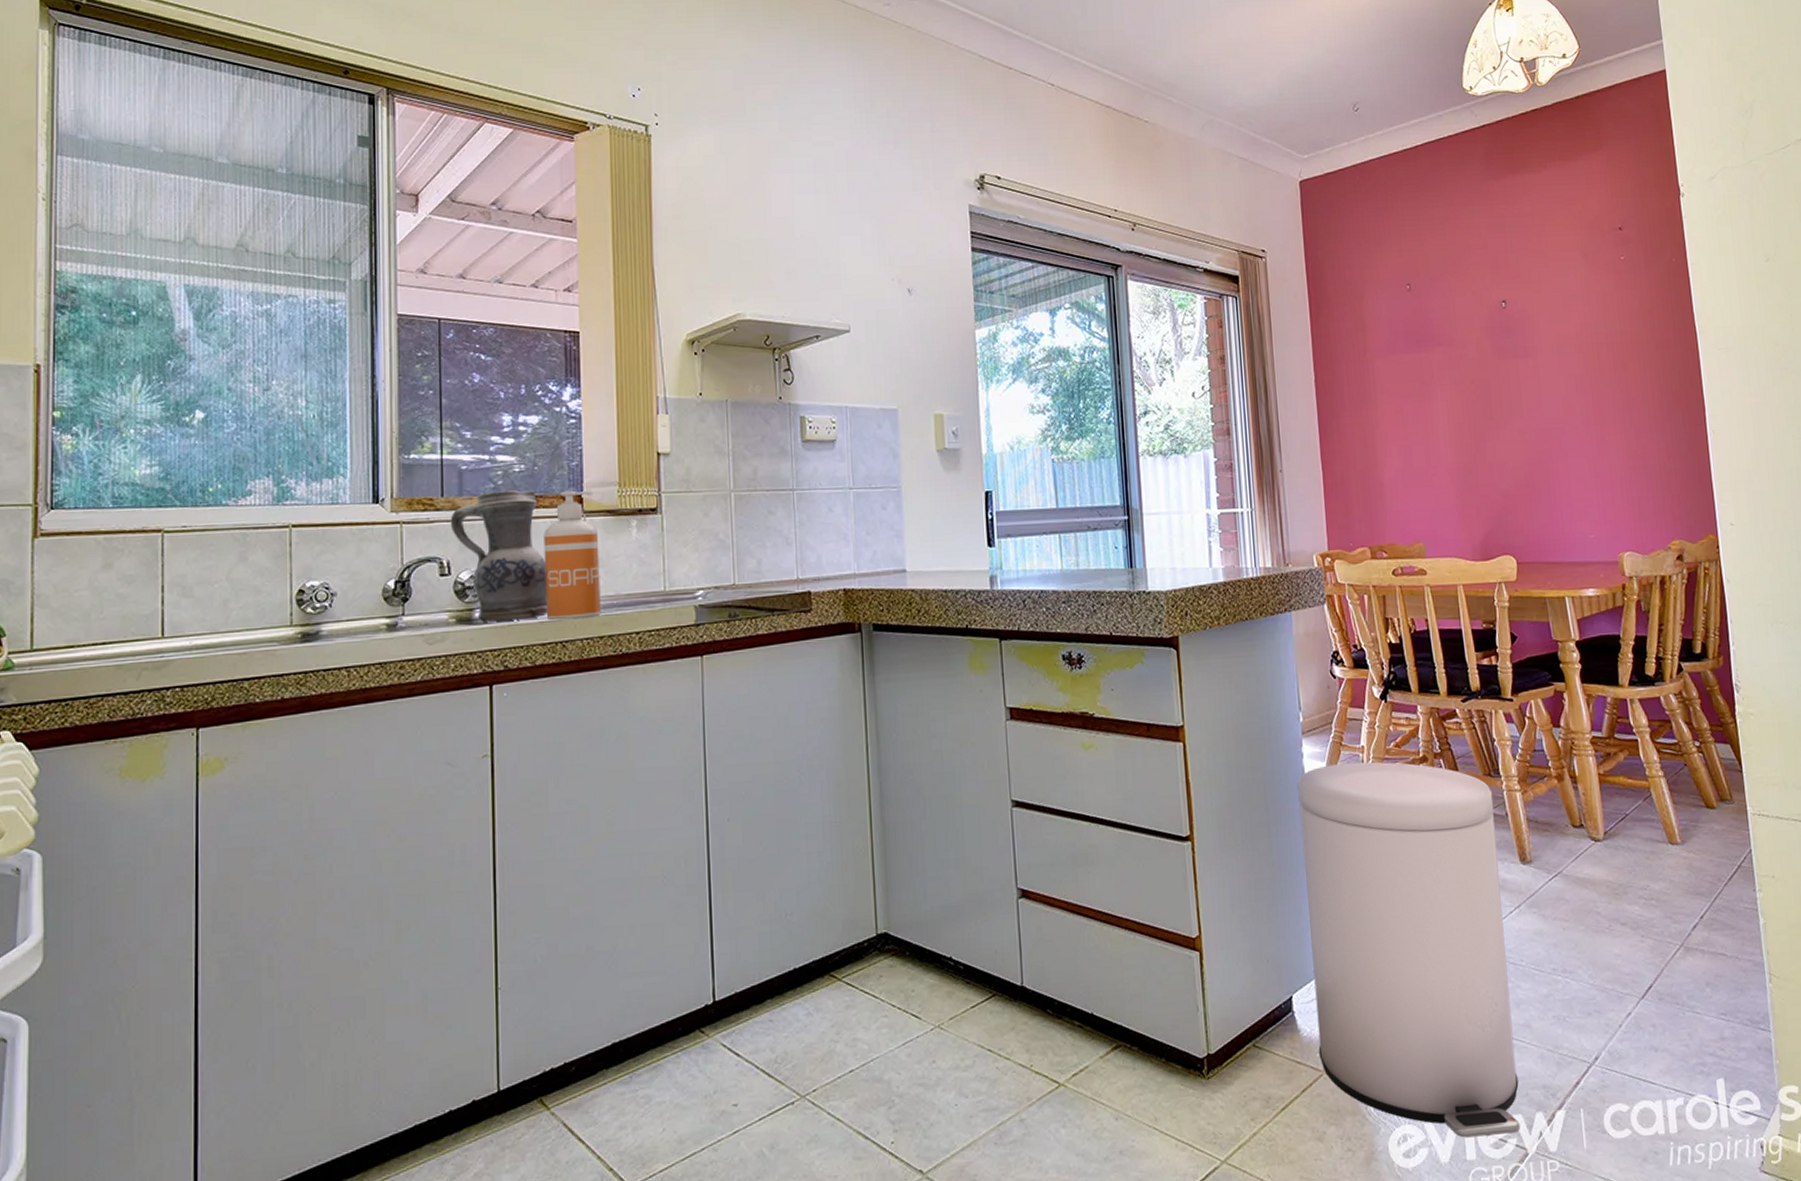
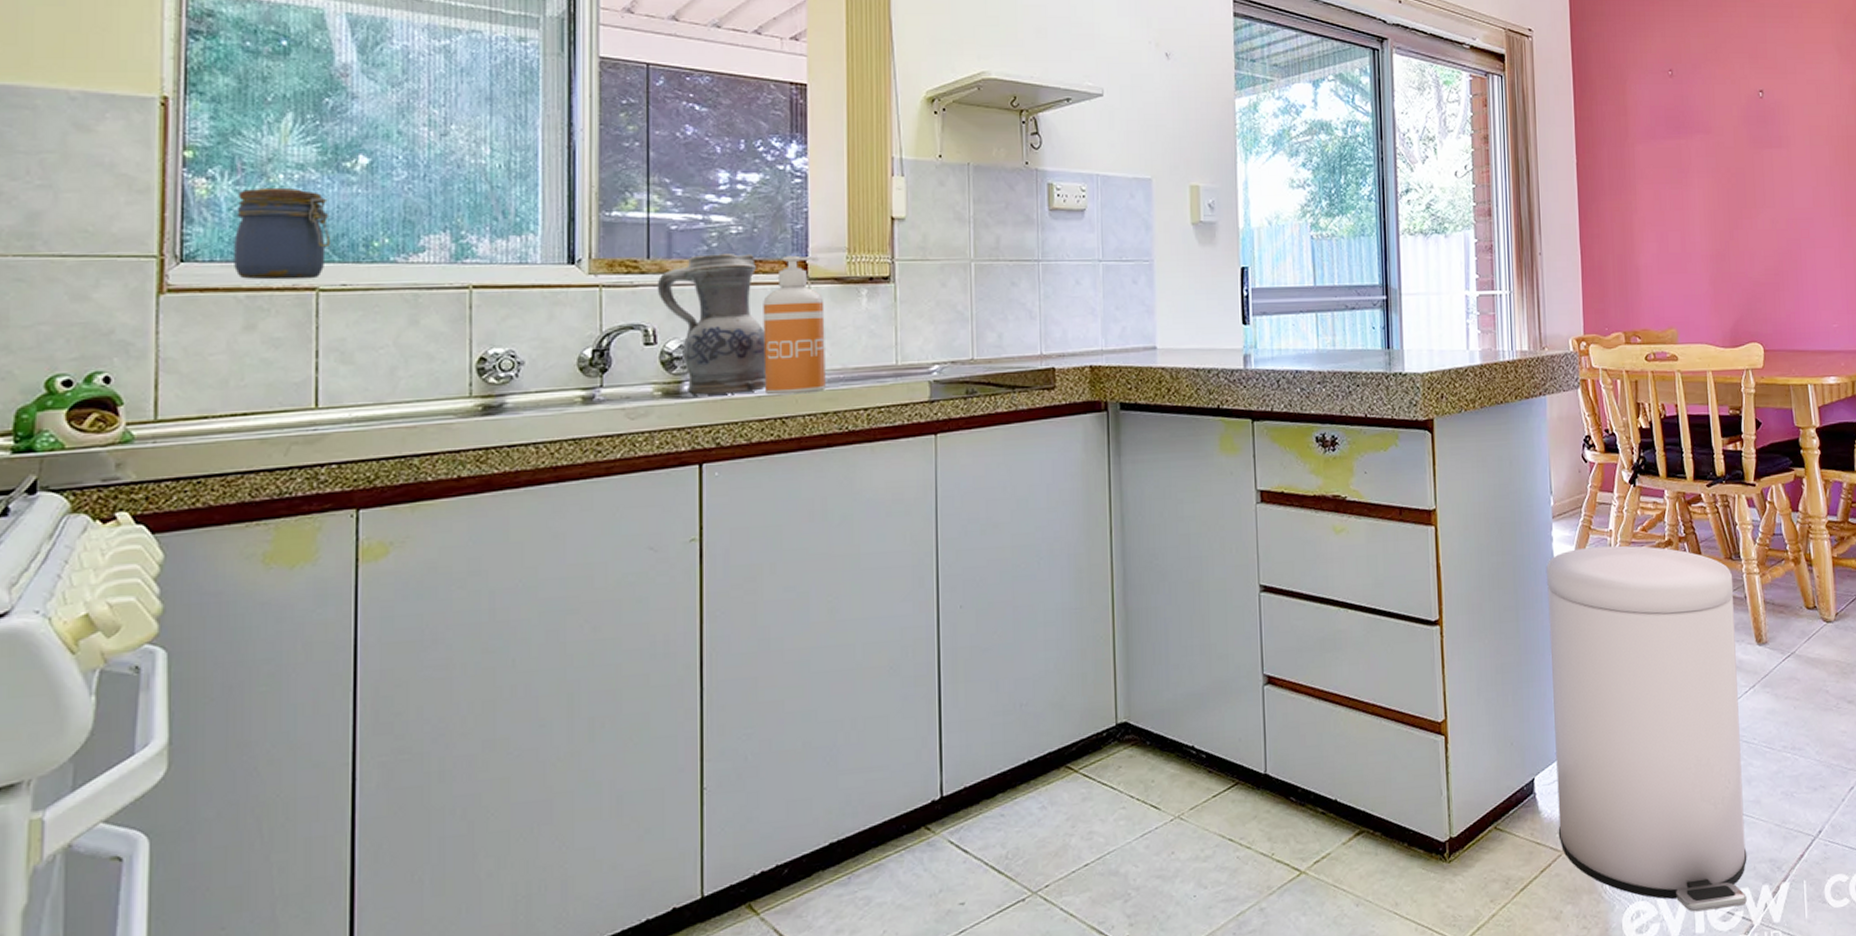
jar: none [94,441,172,524] -> present [234,187,330,280]

